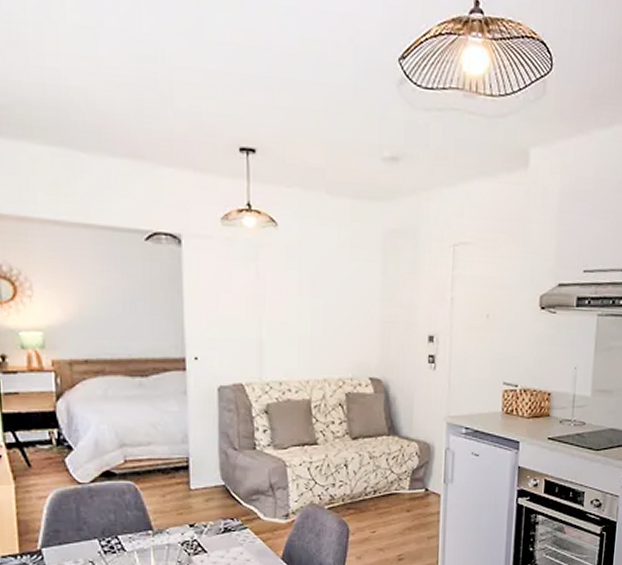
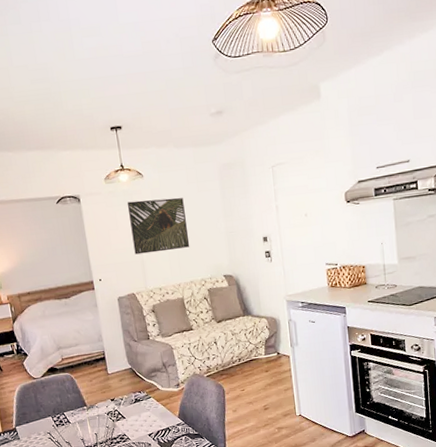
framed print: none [249,256,330,334] -> present [127,197,190,255]

